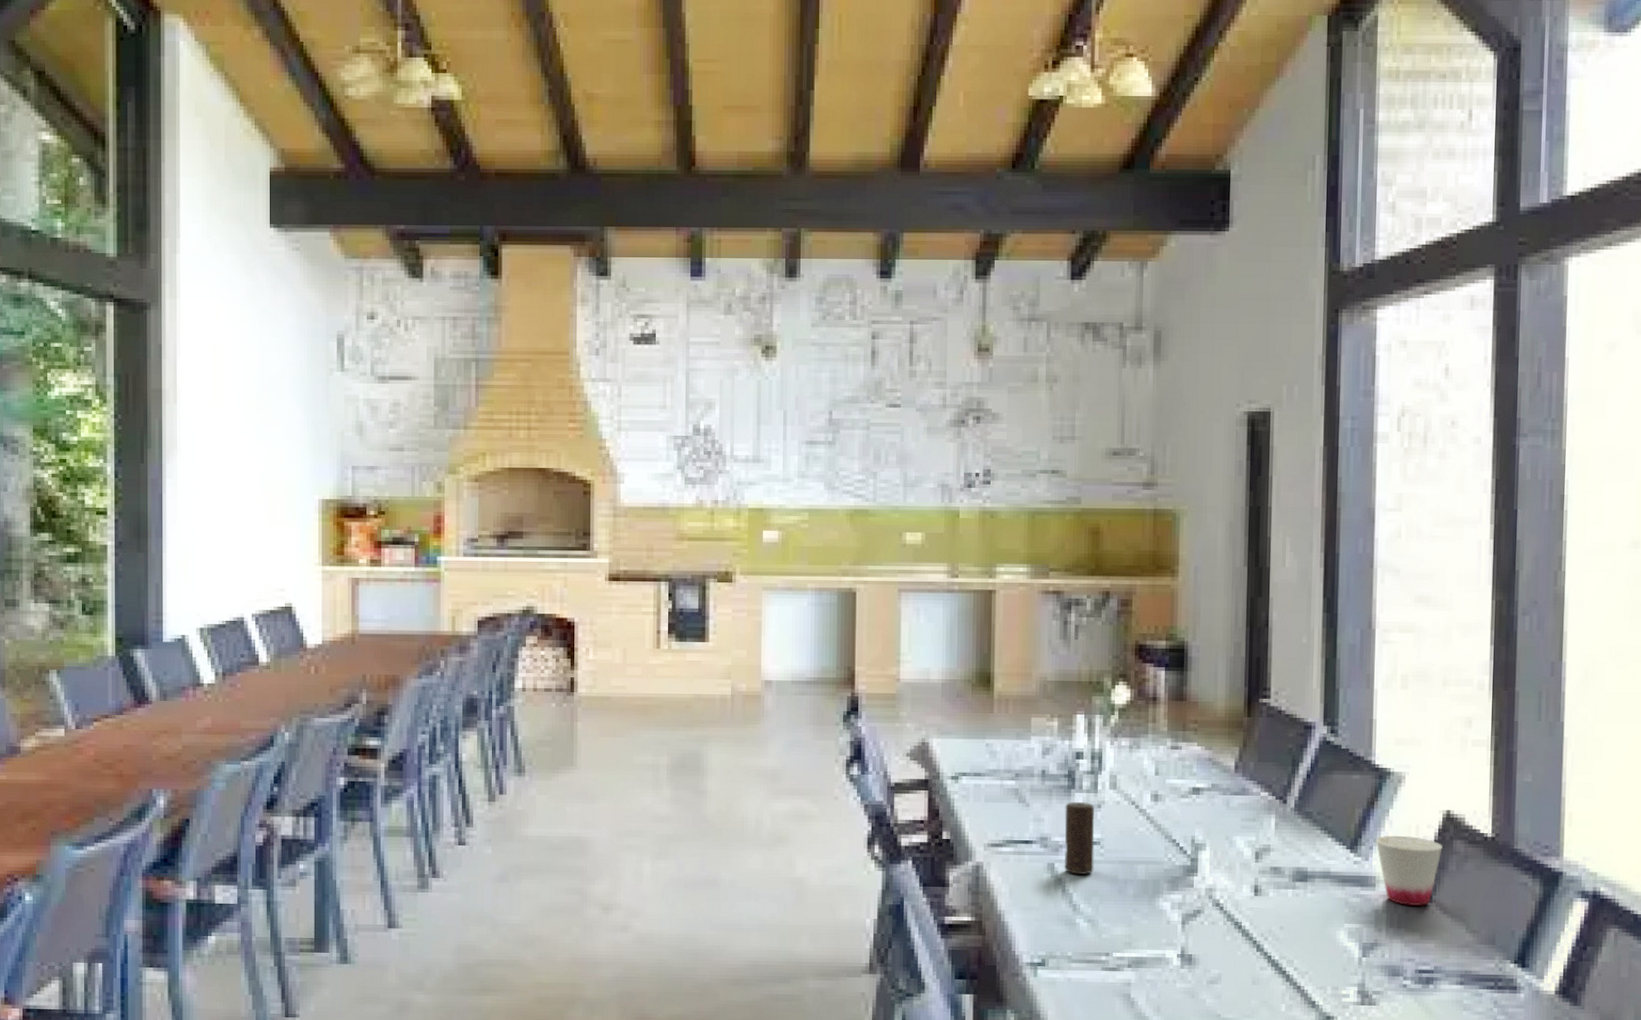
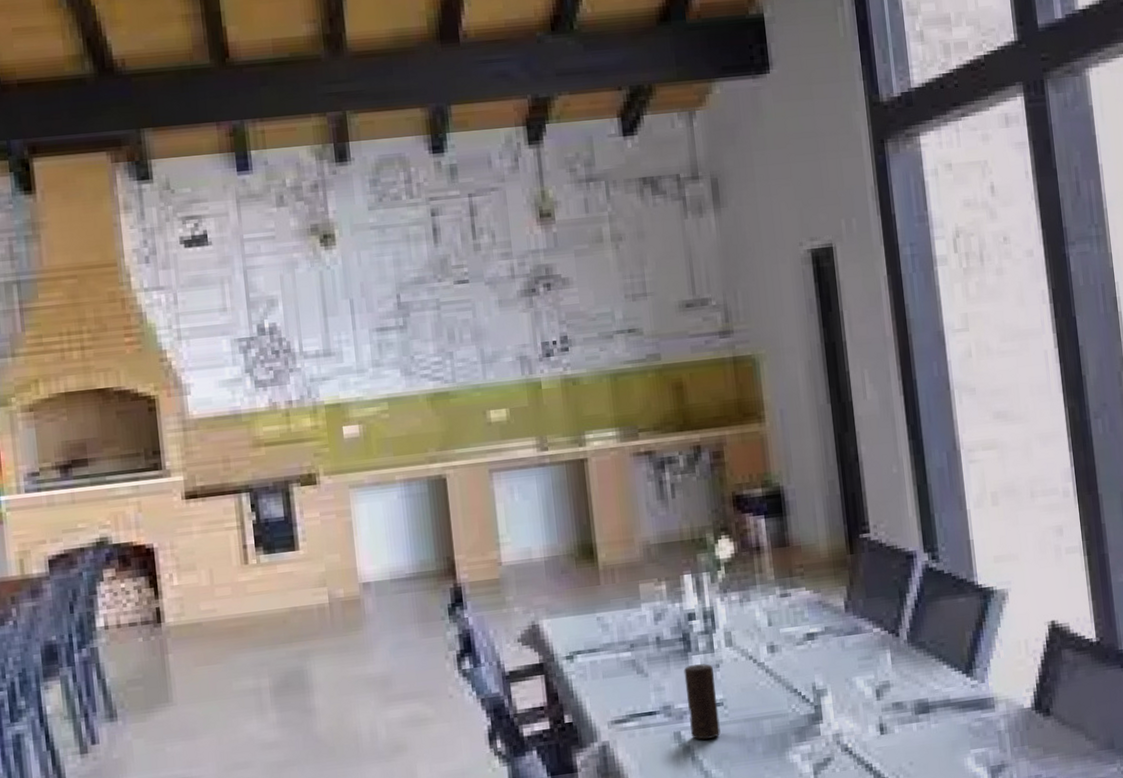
cup: present [1375,836,1442,906] -> none [988,652,1053,722]

